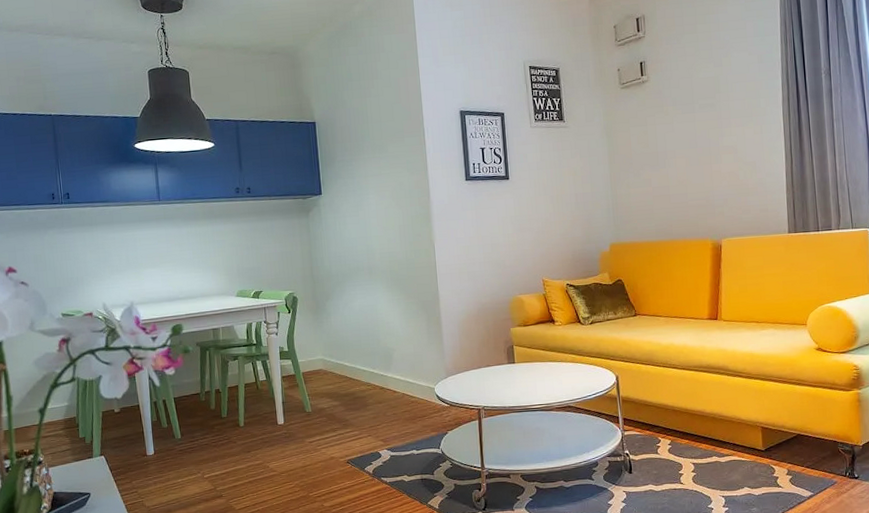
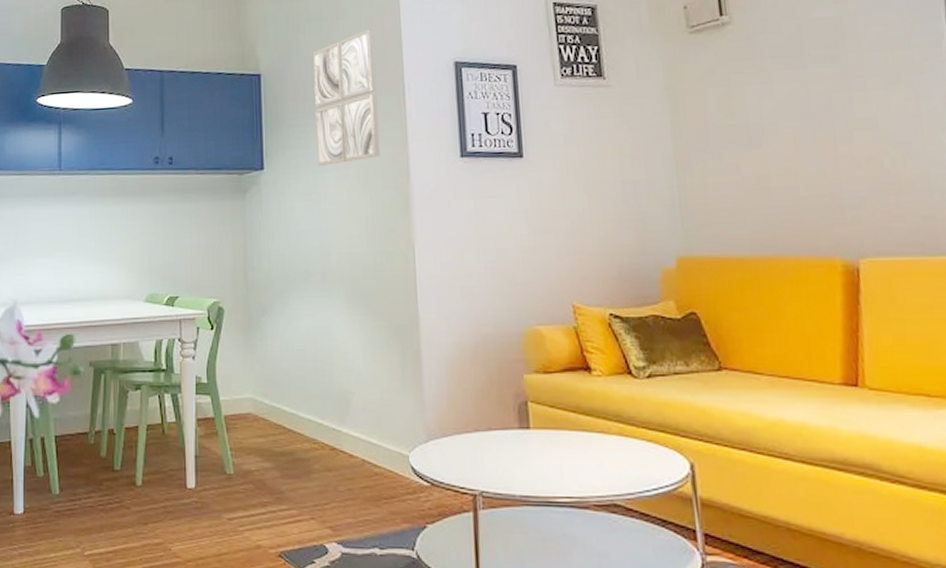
wall art: none [355,86,408,190] -> present [313,29,380,166]

